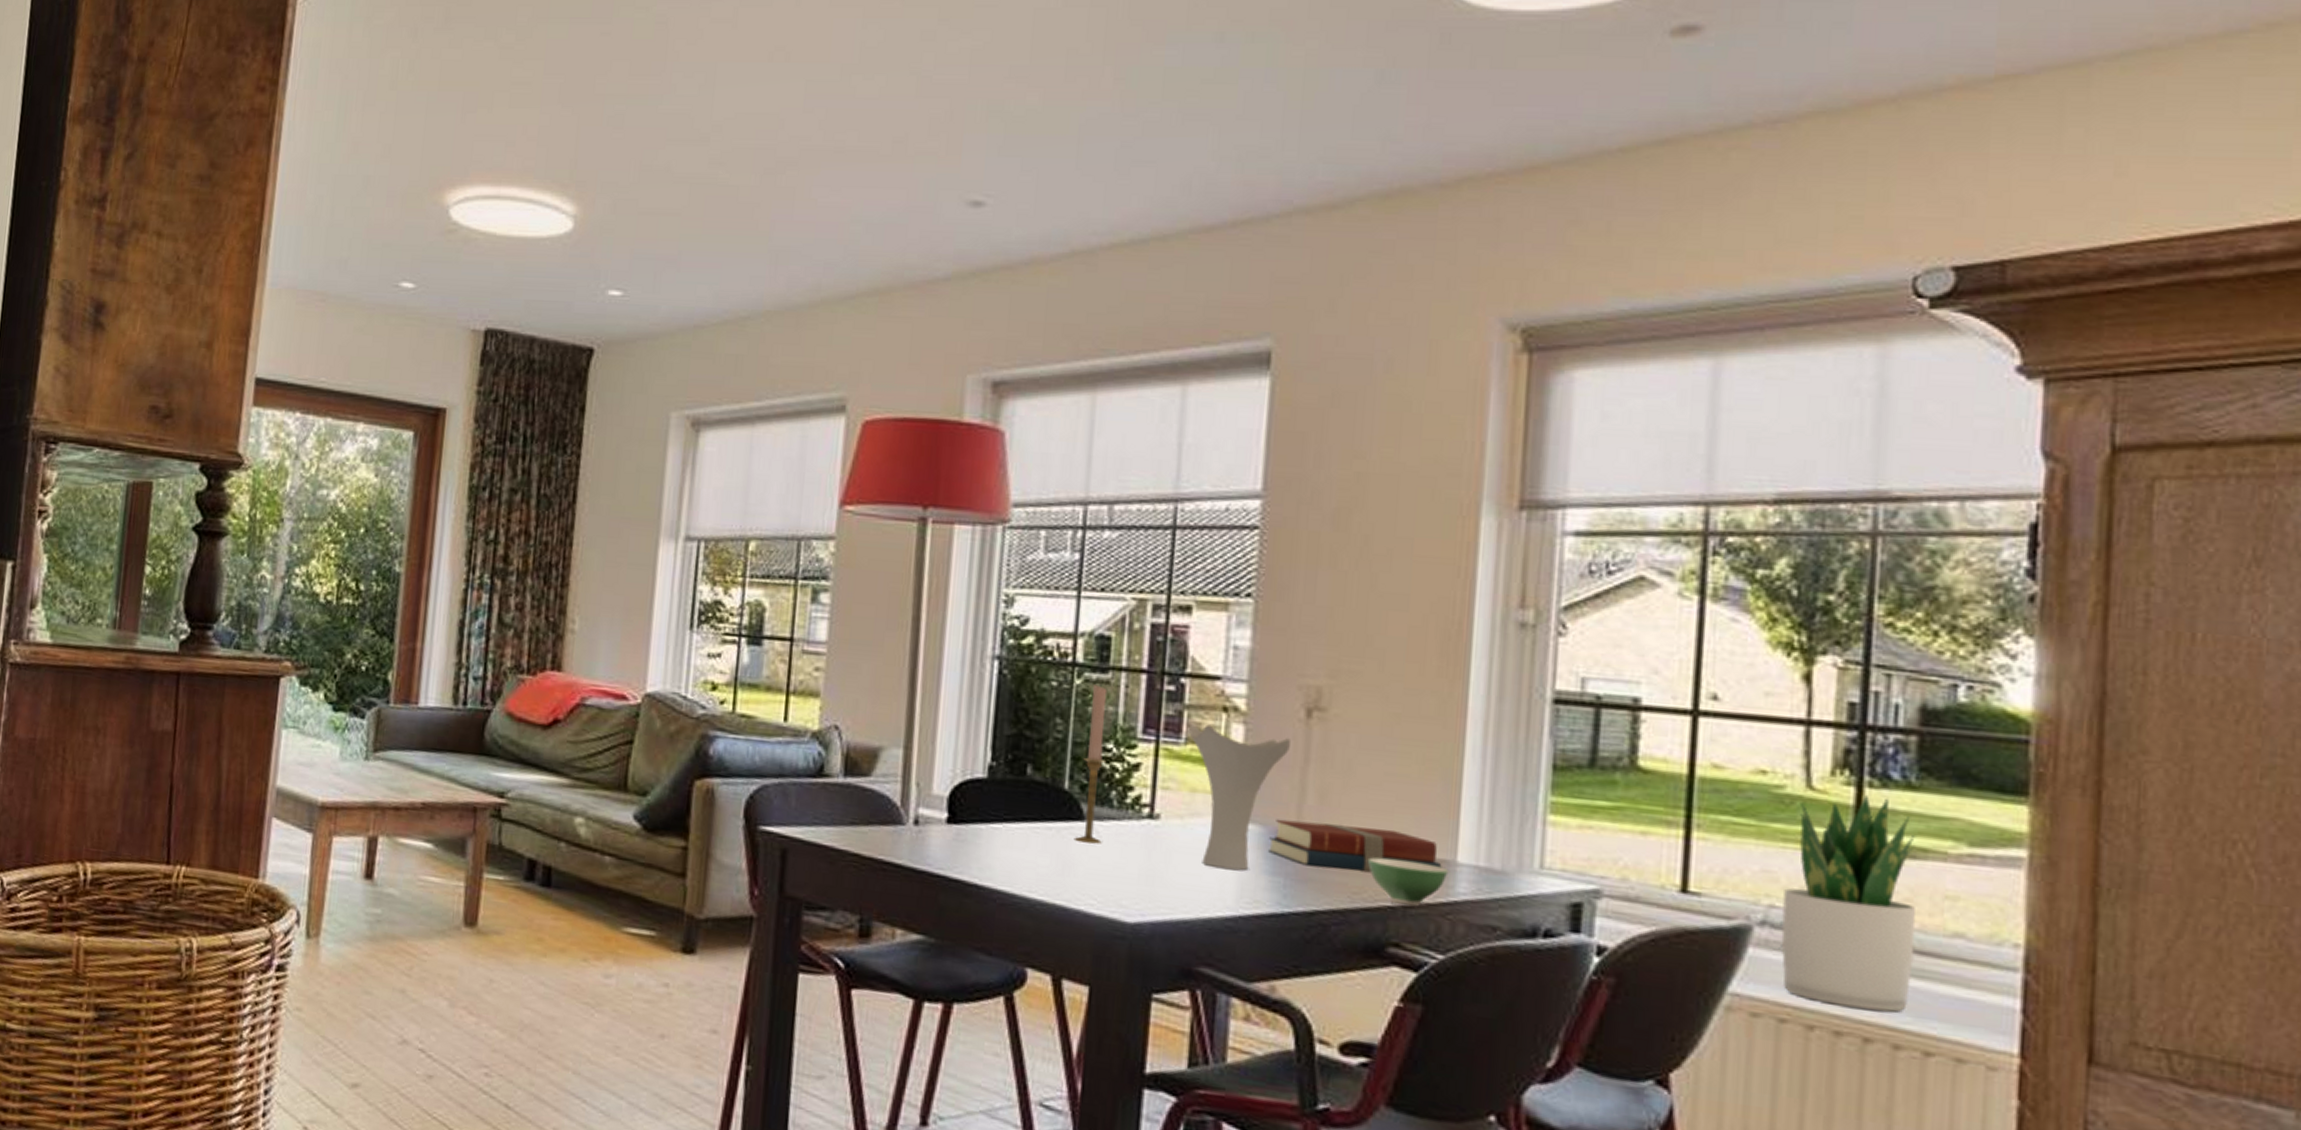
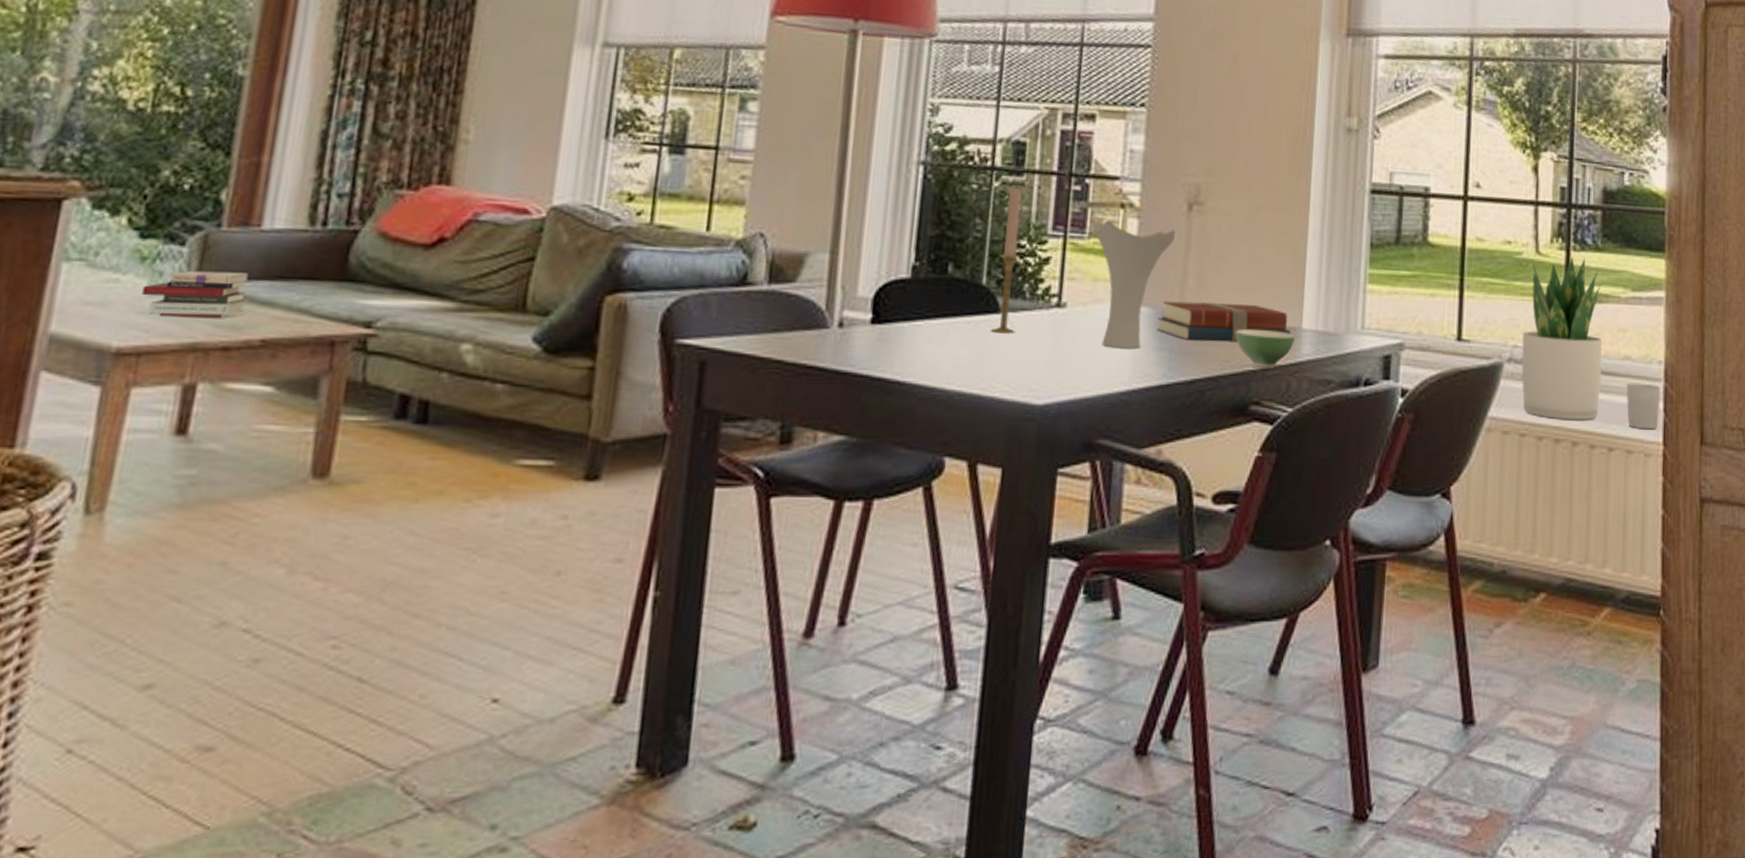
books: none [336,740,411,783] -> present [142,270,249,319]
candle holder: none [1956,969,2017,1036] -> present [1626,383,1661,430]

